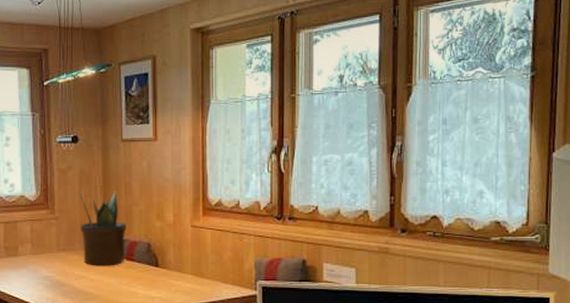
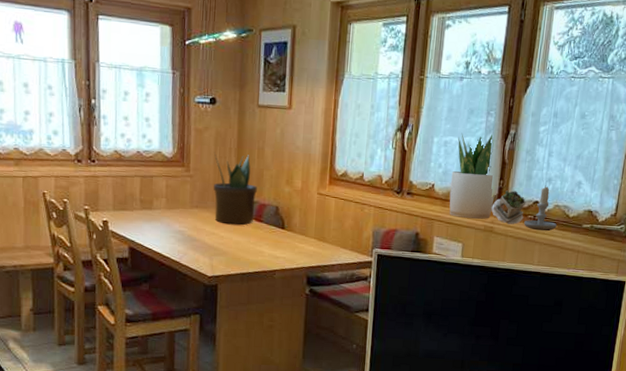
planter: none [336,148,387,241] -> present [449,133,495,220]
succulent plant: none [384,206,423,245] -> present [491,190,526,225]
candle: none [423,198,461,248] -> present [524,185,557,232]

